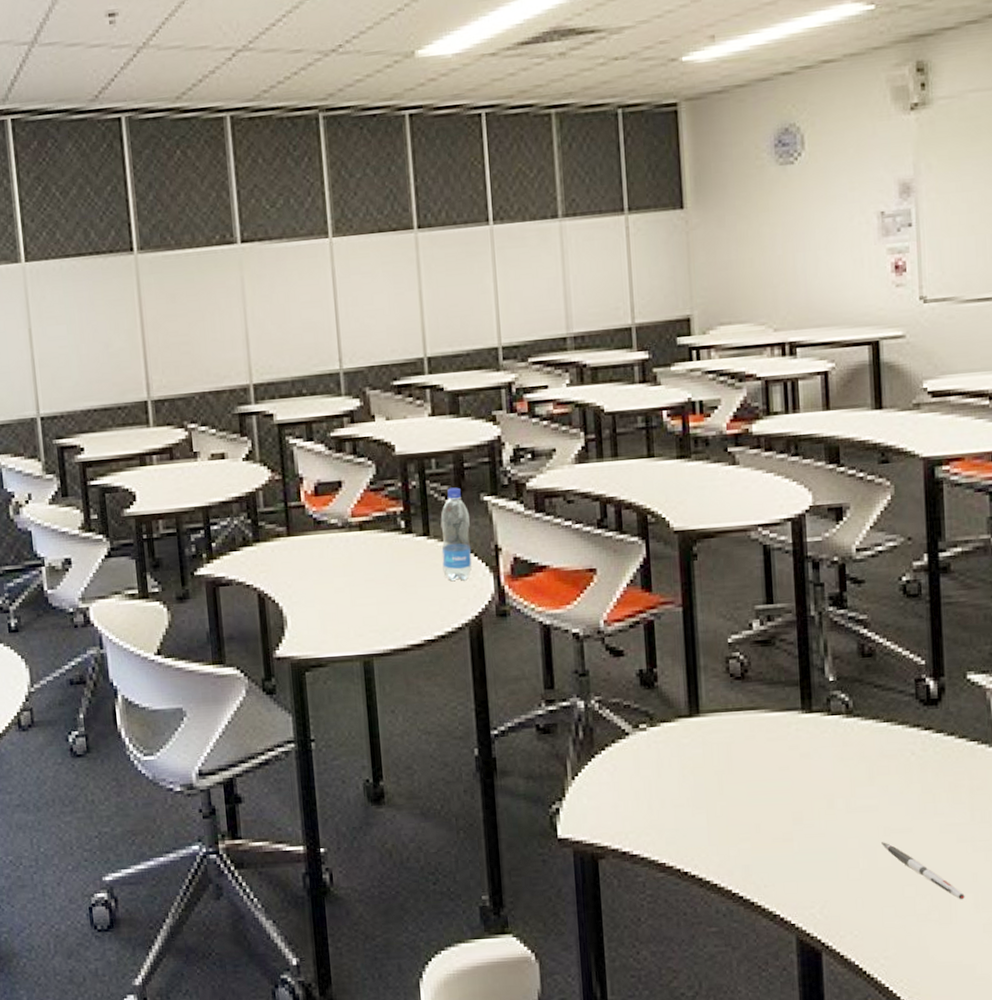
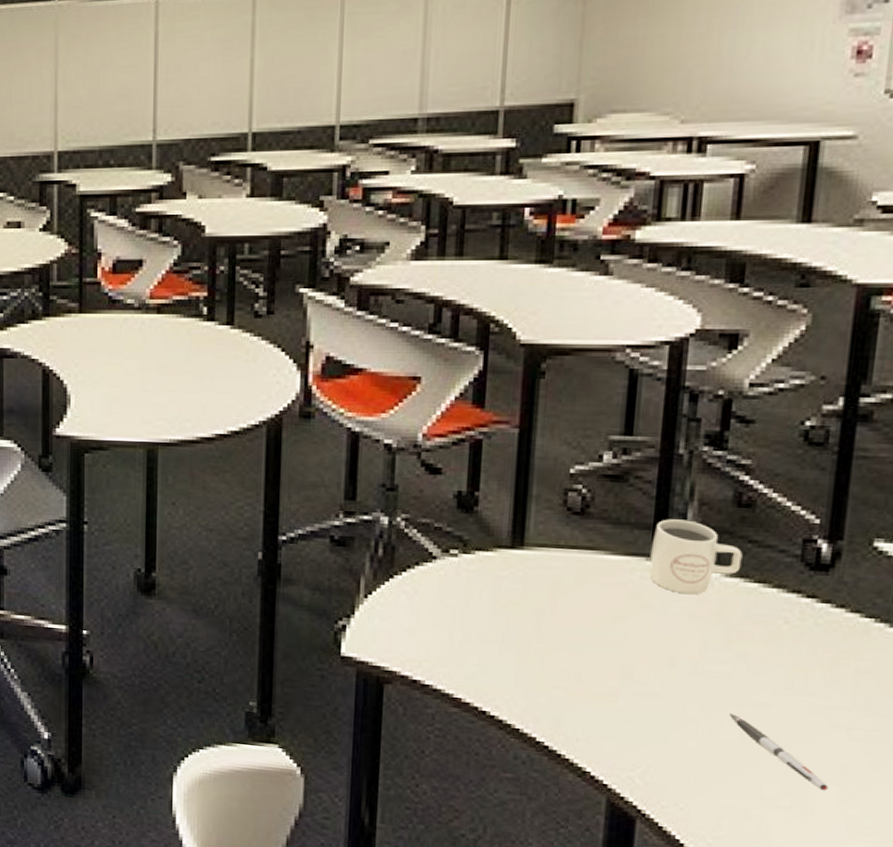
bottle: present [440,487,472,582] -> none [244,276,281,376]
mug: none [800,673,872,740] -> present [649,519,743,595]

